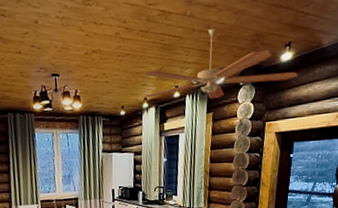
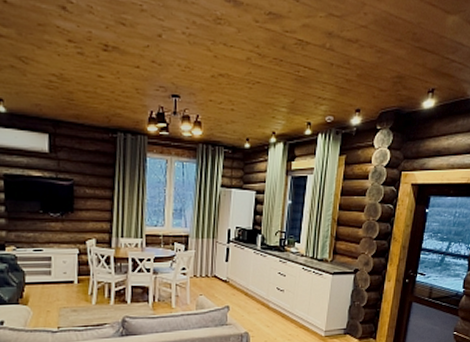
ceiling fan: present [143,28,298,99] -> none [271,64,440,141]

